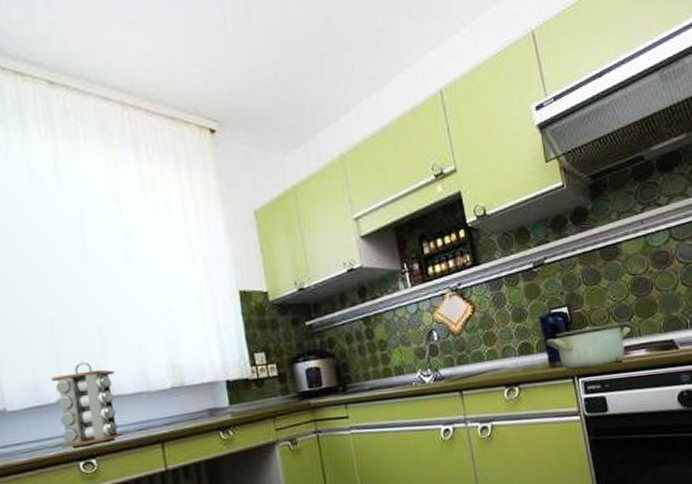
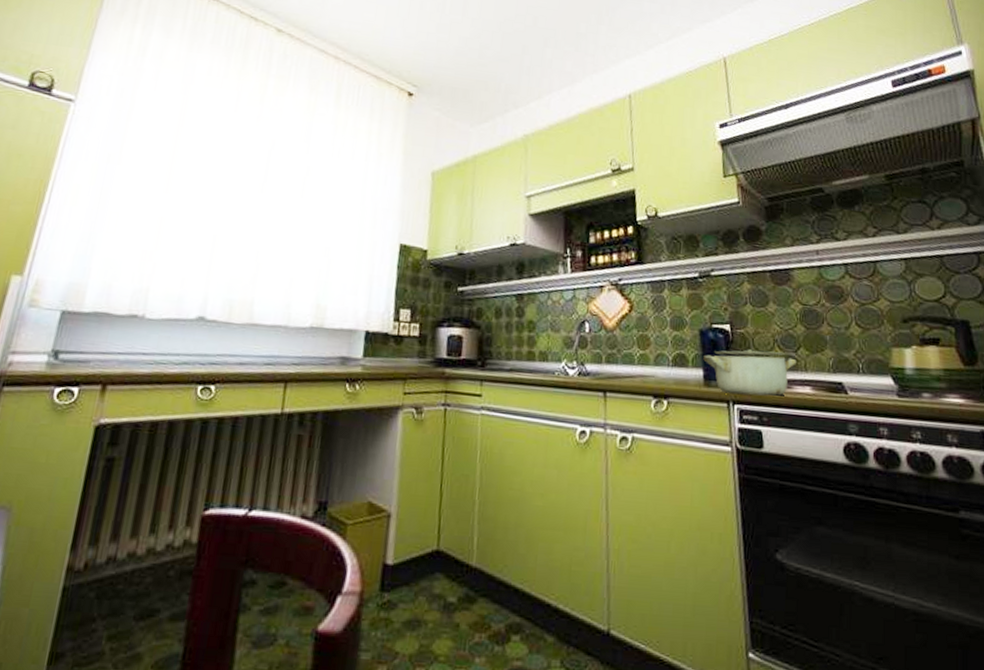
spice rack: present [50,361,124,449] -> none [185,282,259,371]

